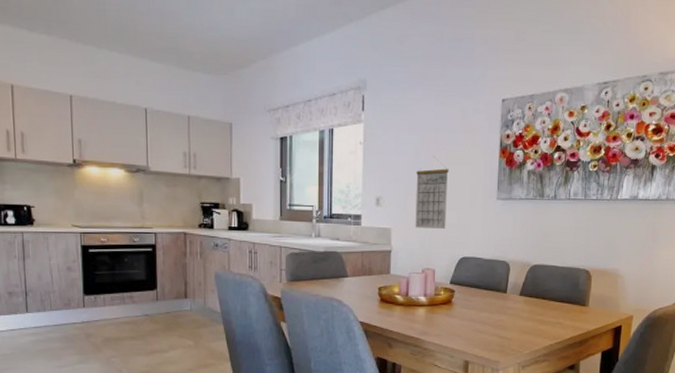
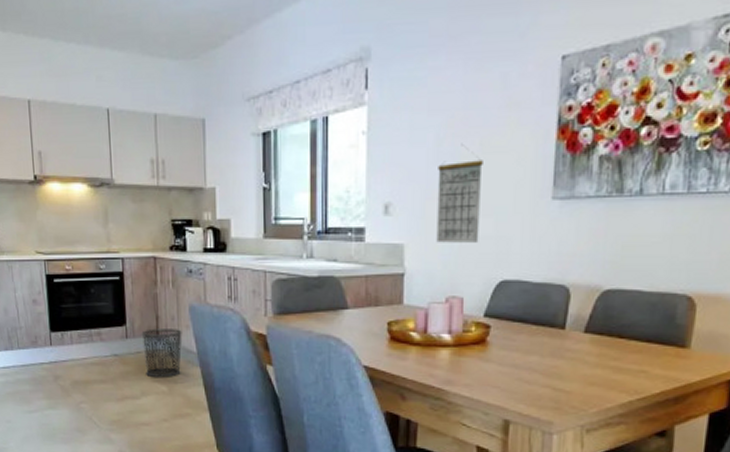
waste bin: none [171,292,208,333] -> present [141,329,182,377]

